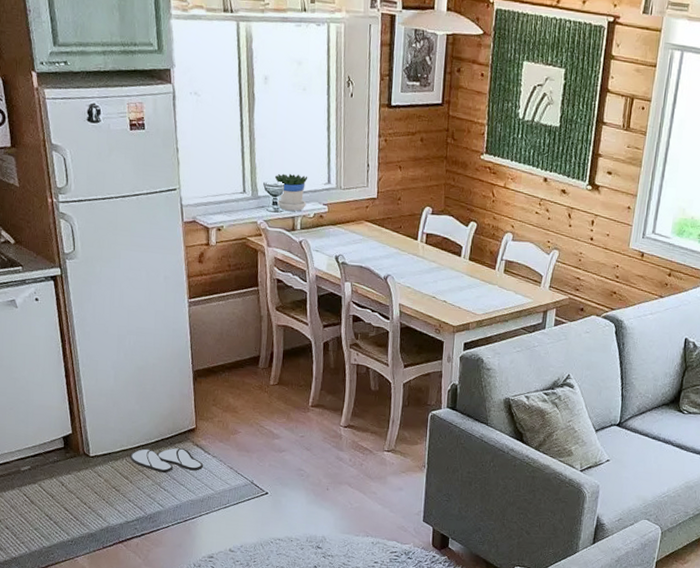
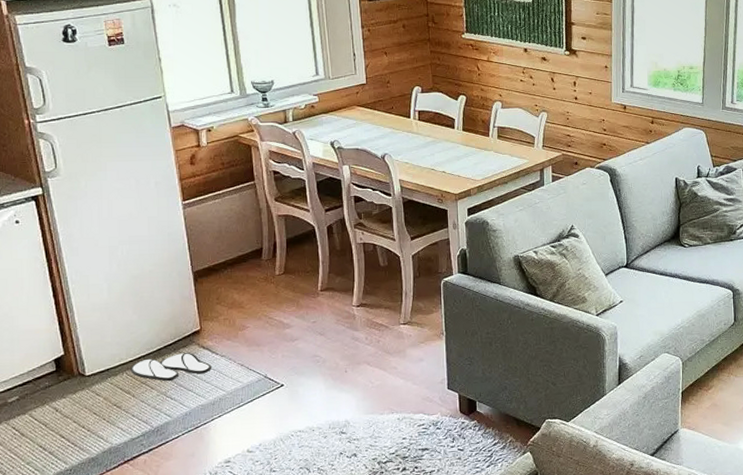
flowerpot: present [274,173,308,211] -> none [262,69,297,105]

